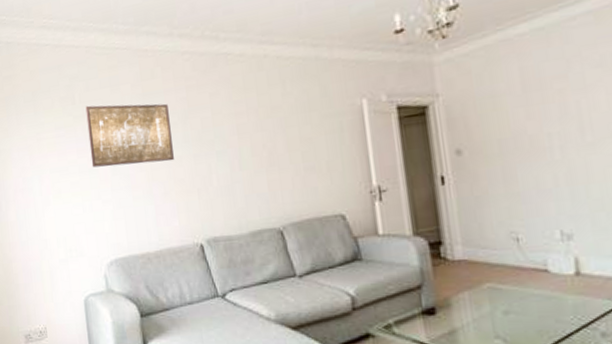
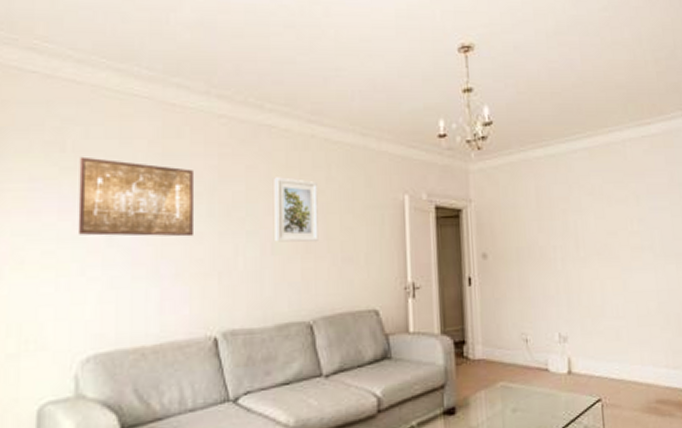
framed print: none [235,98,281,159] -> present [274,177,319,242]

